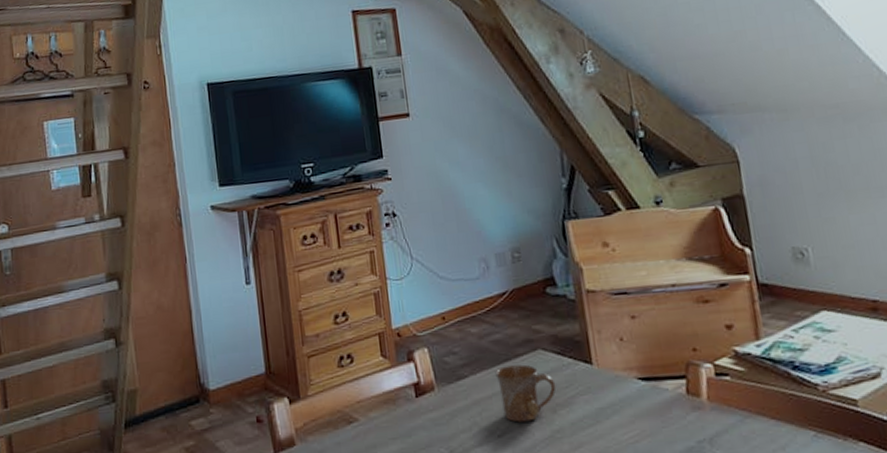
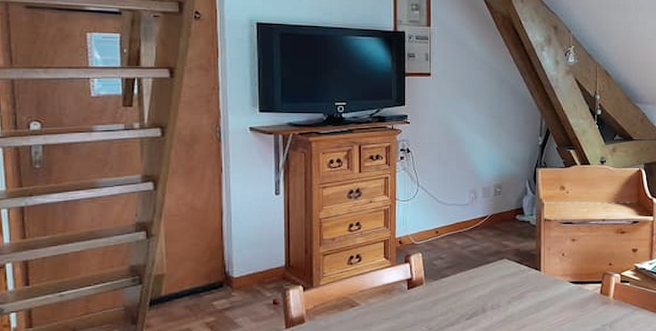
mug: present [495,364,557,423] -> none [470,269,513,310]

